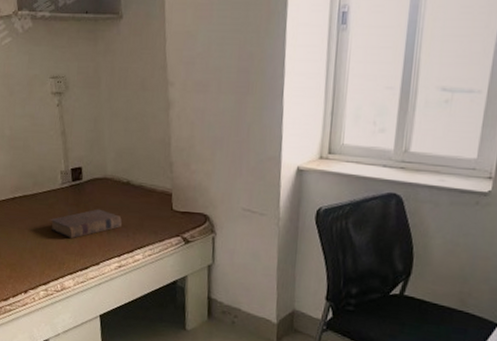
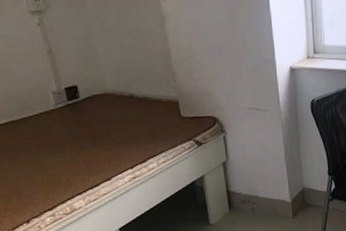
book: present [50,209,122,239] -> none [47,125,130,159]

